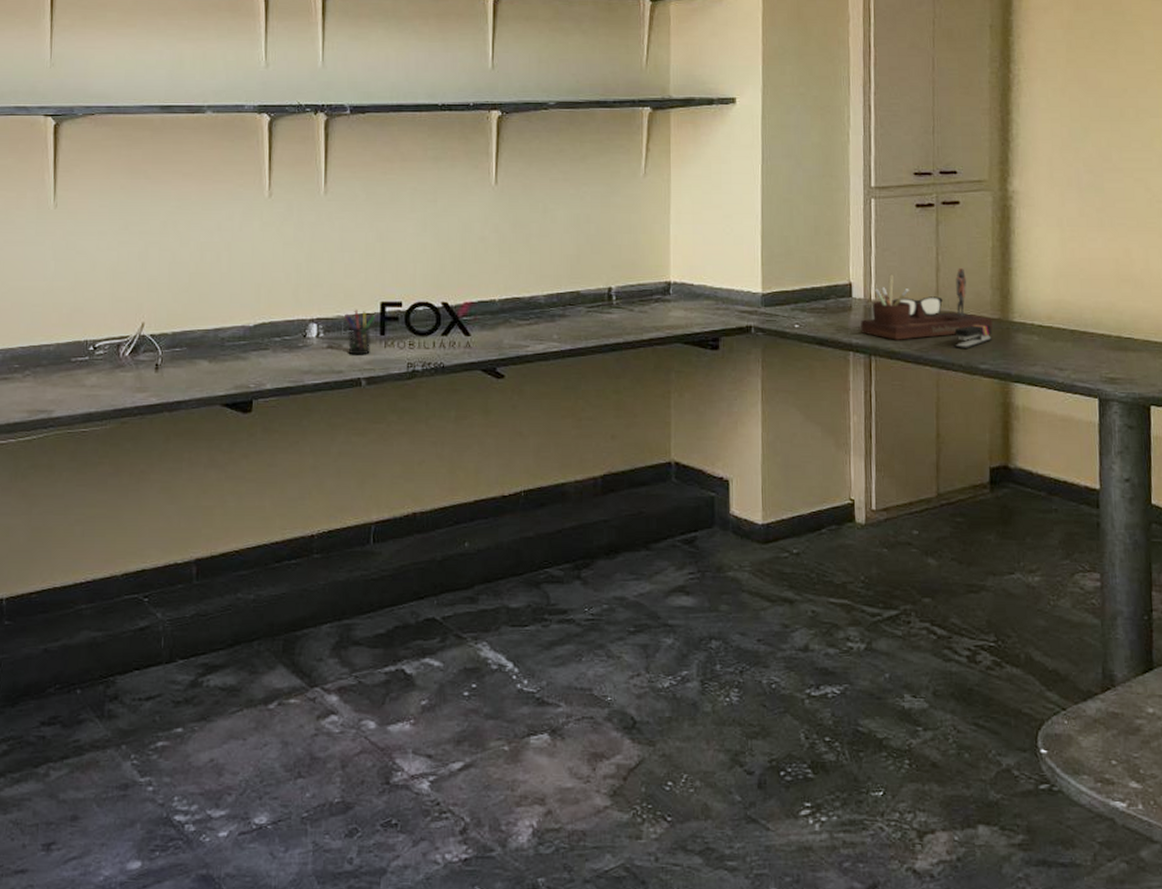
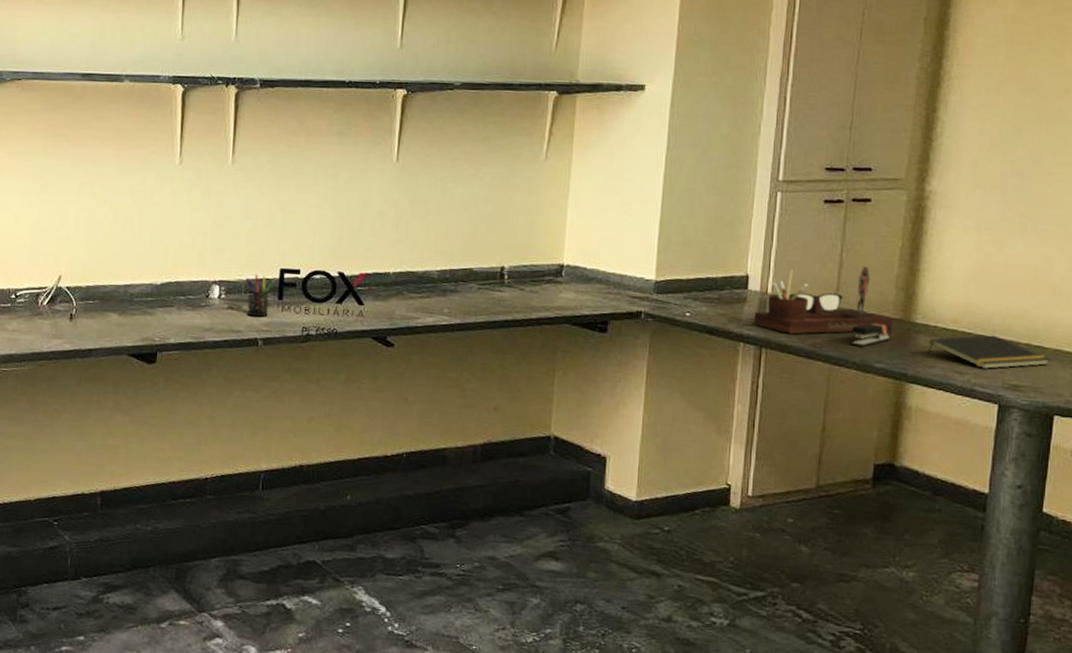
notepad: none [1027,330,1140,363] -> present [927,335,1050,369]

